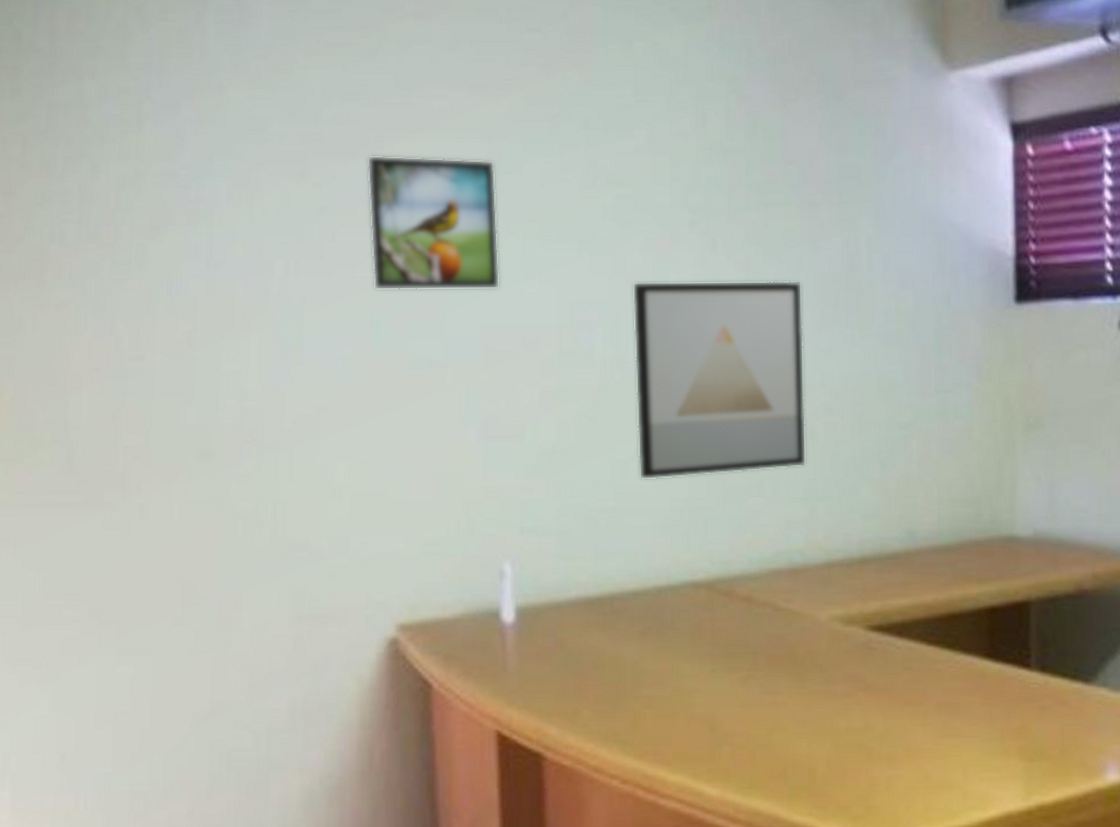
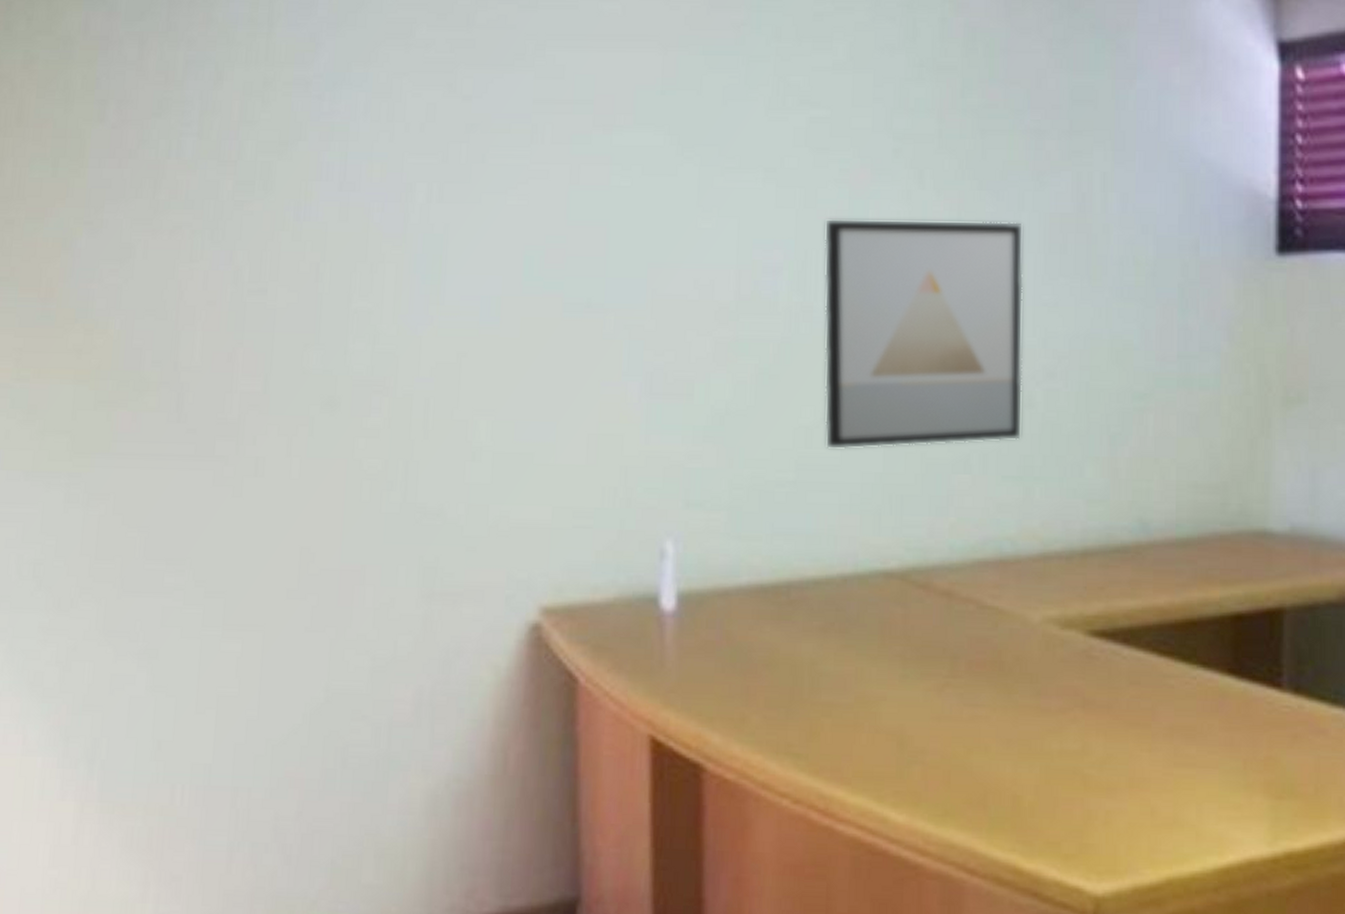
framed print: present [367,155,500,291] -> none [524,65,673,223]

